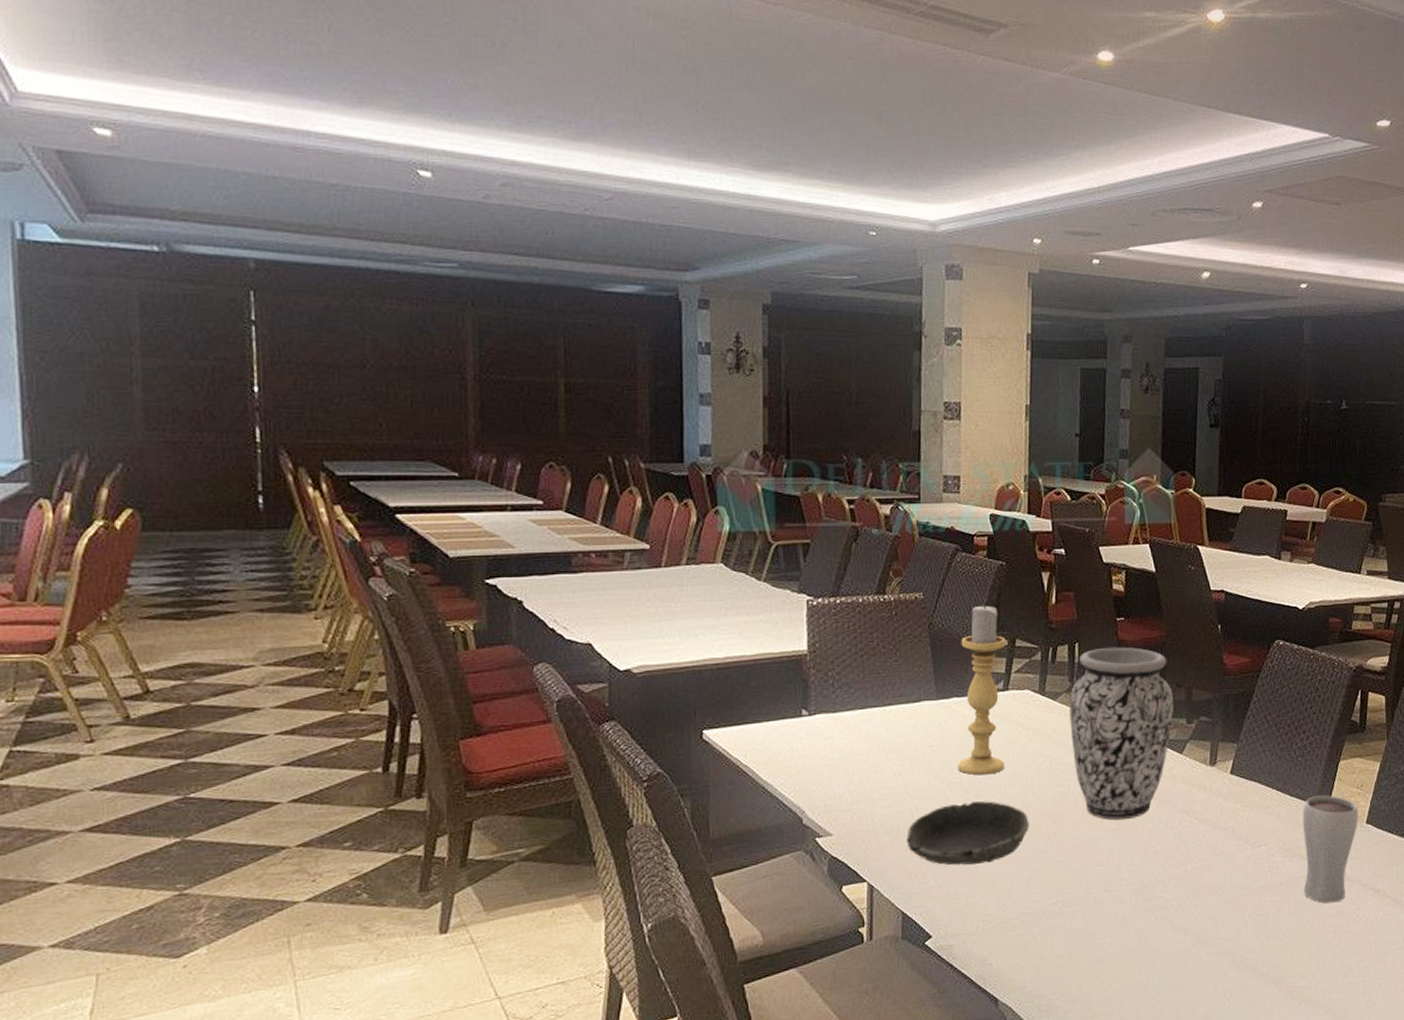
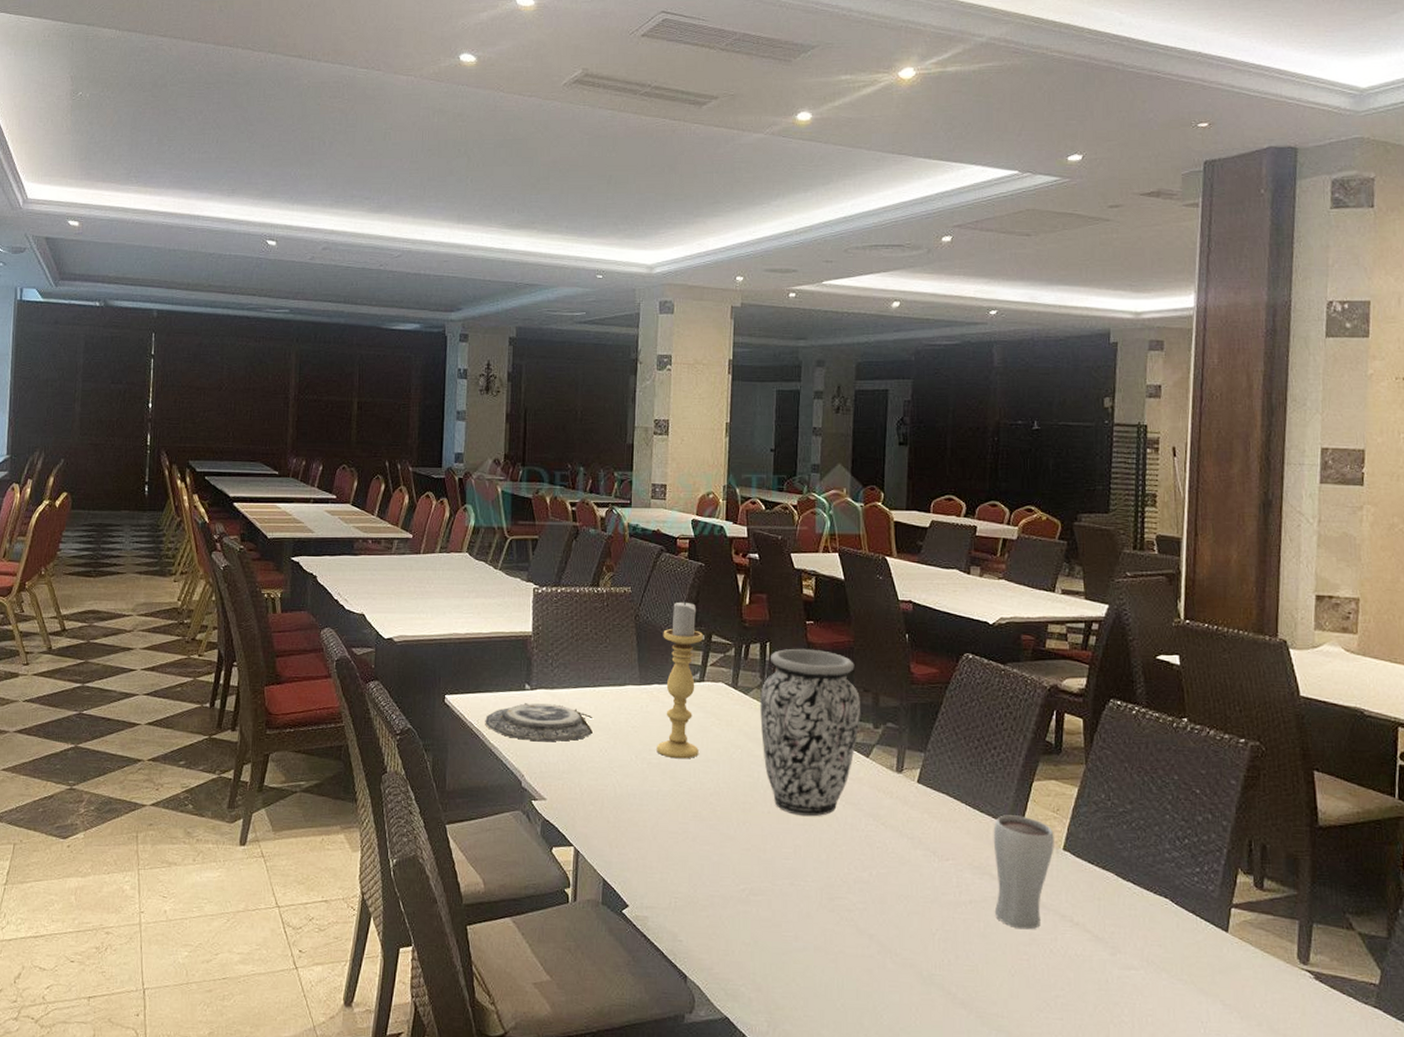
plate: none [754,729,886,773] -> present [485,703,594,742]
bowl: present [906,800,1029,865] -> none [609,782,720,843]

